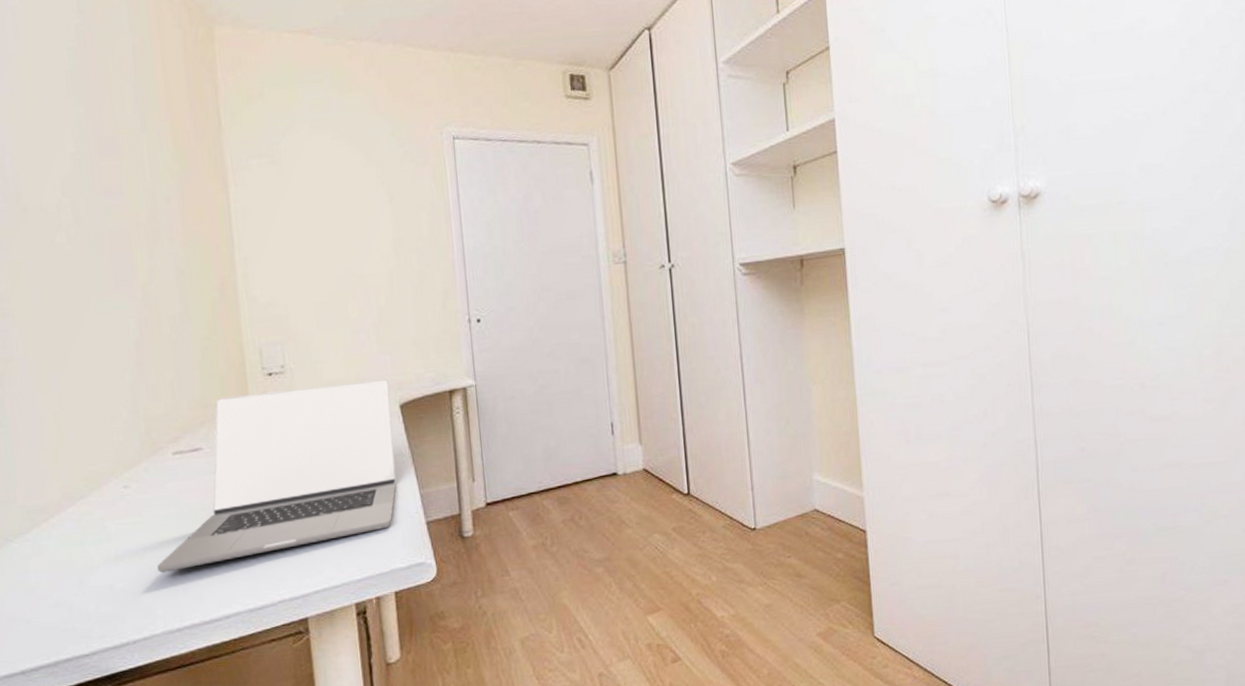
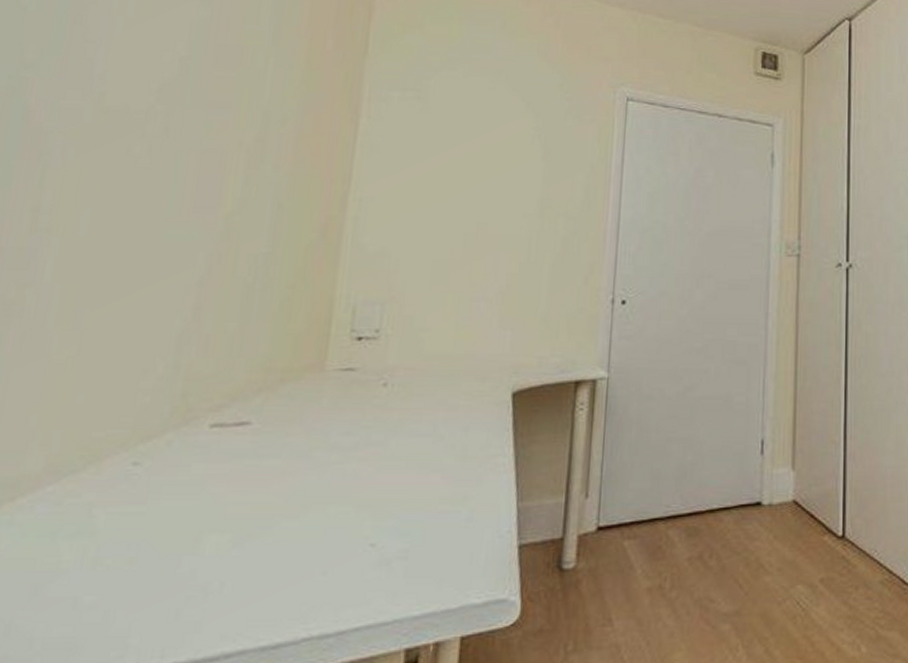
laptop: present [157,379,397,573] -> none [148,359,505,586]

